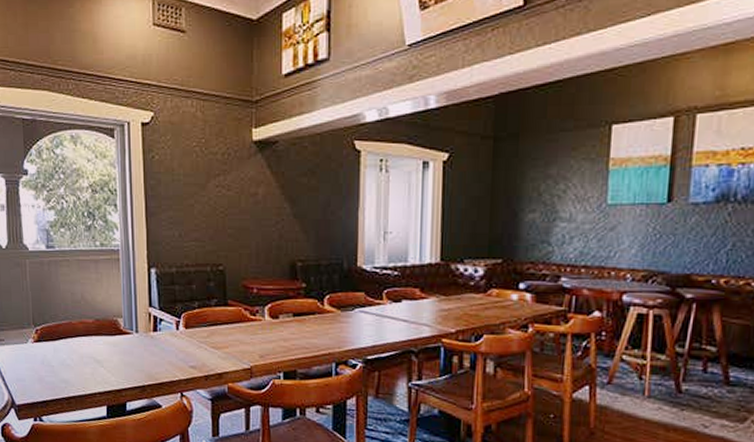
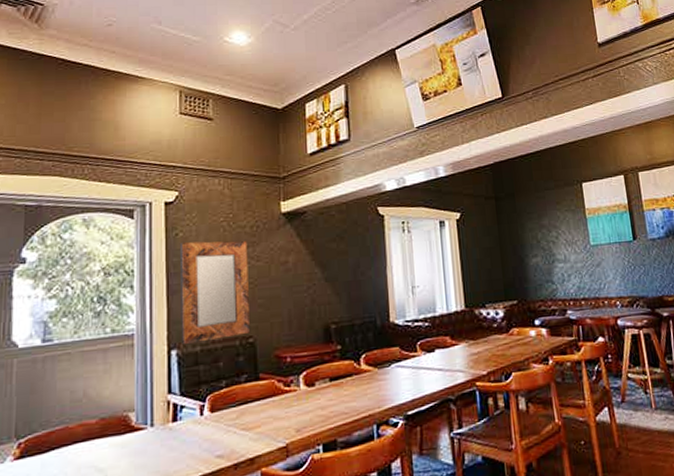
home mirror: none [155,165,221,264] -> present [179,240,251,344]

